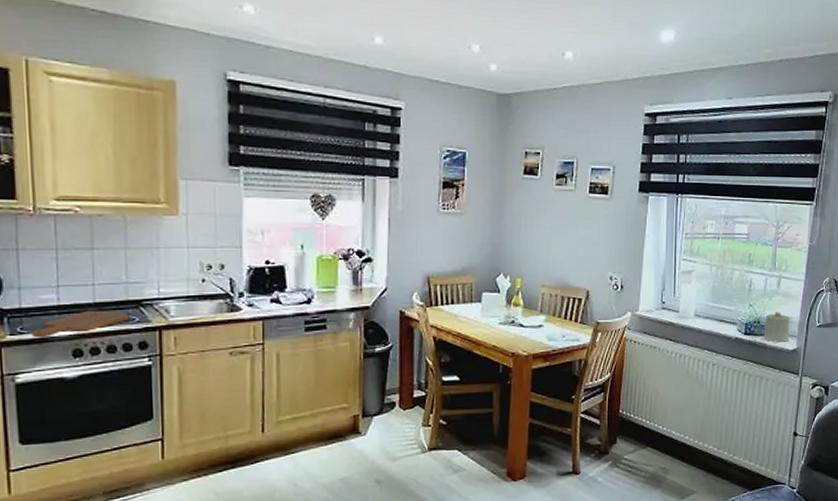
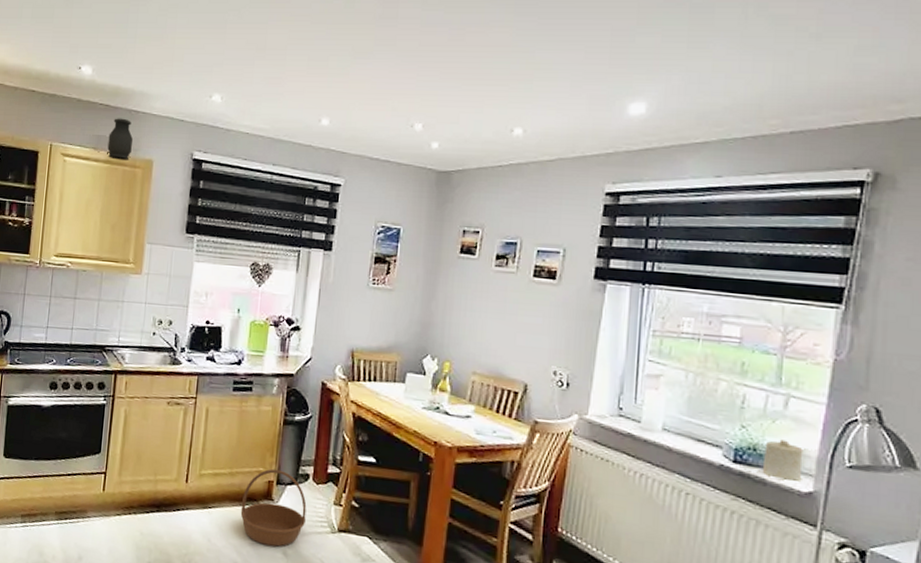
cutting board: present [32,310,130,338] -> none [24,350,95,370]
decorative jar: none [110,28,145,81] -> present [107,118,133,160]
basket: none [326,402,396,478] -> present [240,468,307,547]

